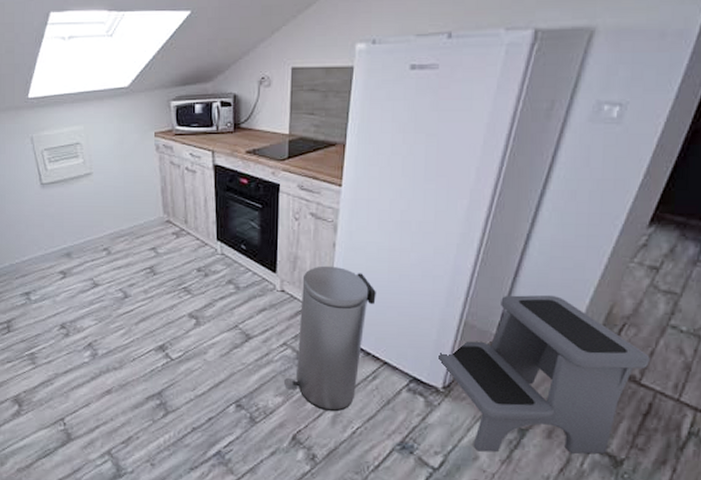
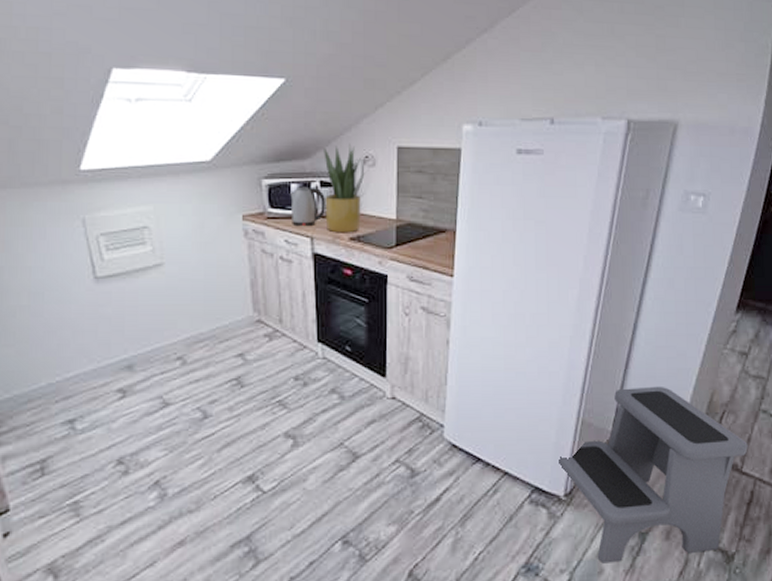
kettle: none [195,106,225,142] -> present [290,186,325,227]
planter: none [224,66,261,147] -> present [324,143,365,233]
pedal bin: present [284,265,376,412] -> none [398,366,493,537]

